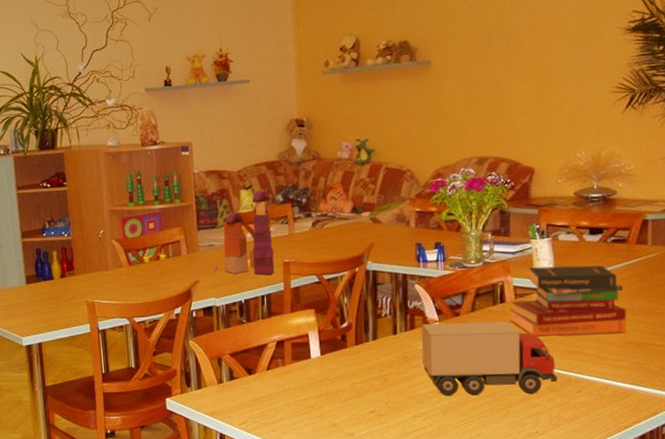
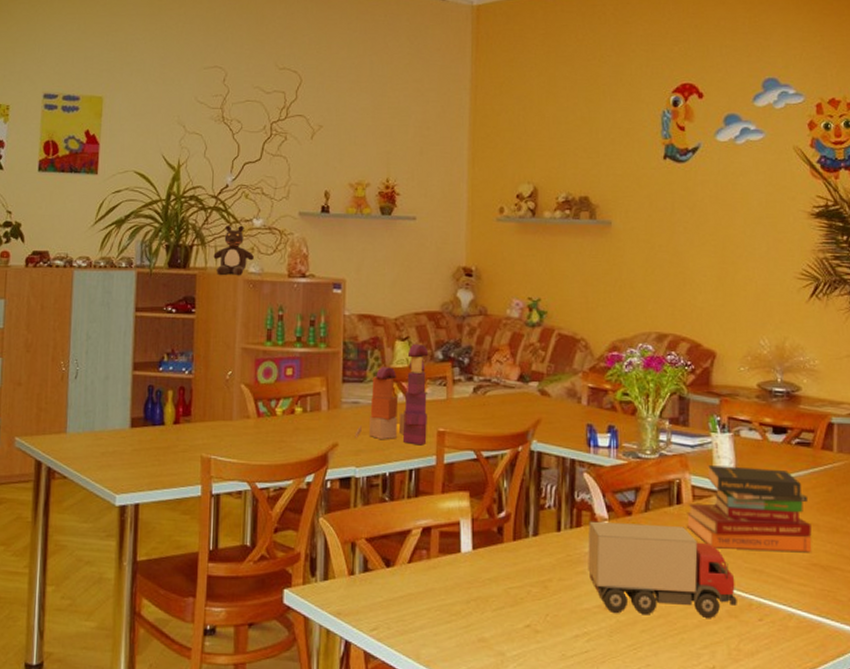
stuffed animal: none [75,106,111,152] -> present [213,225,255,276]

